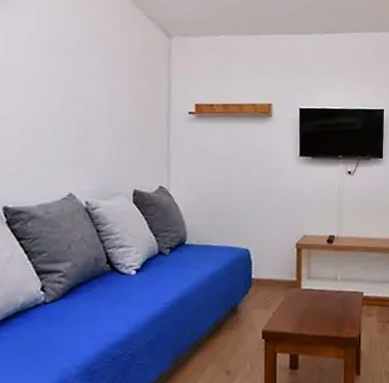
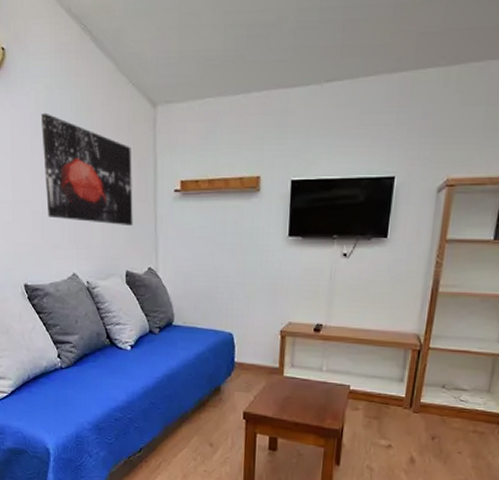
wall art: none [42,32,145,144] -> present [41,112,133,226]

